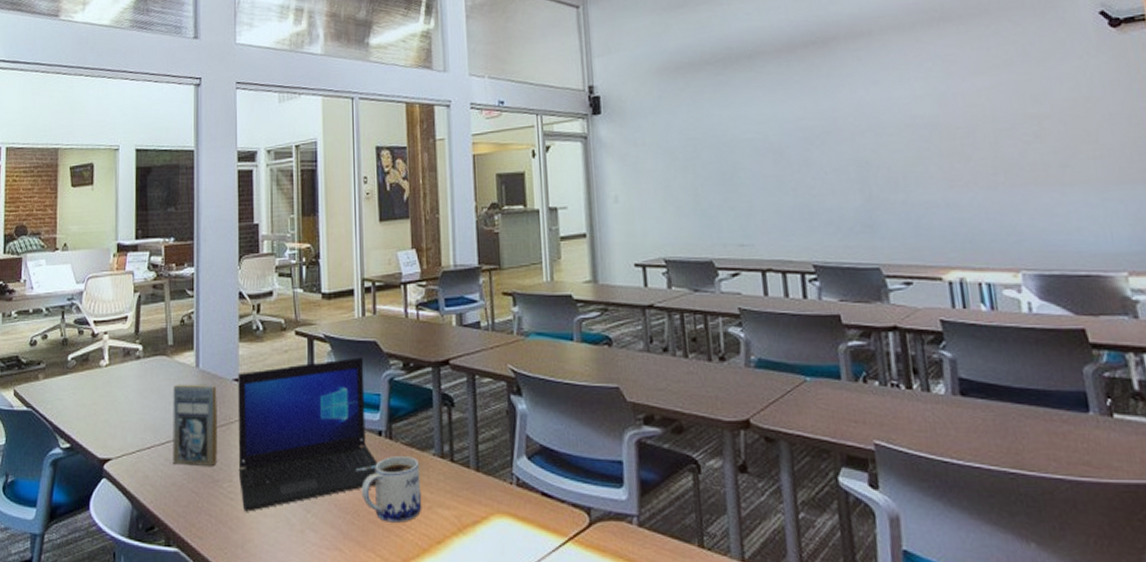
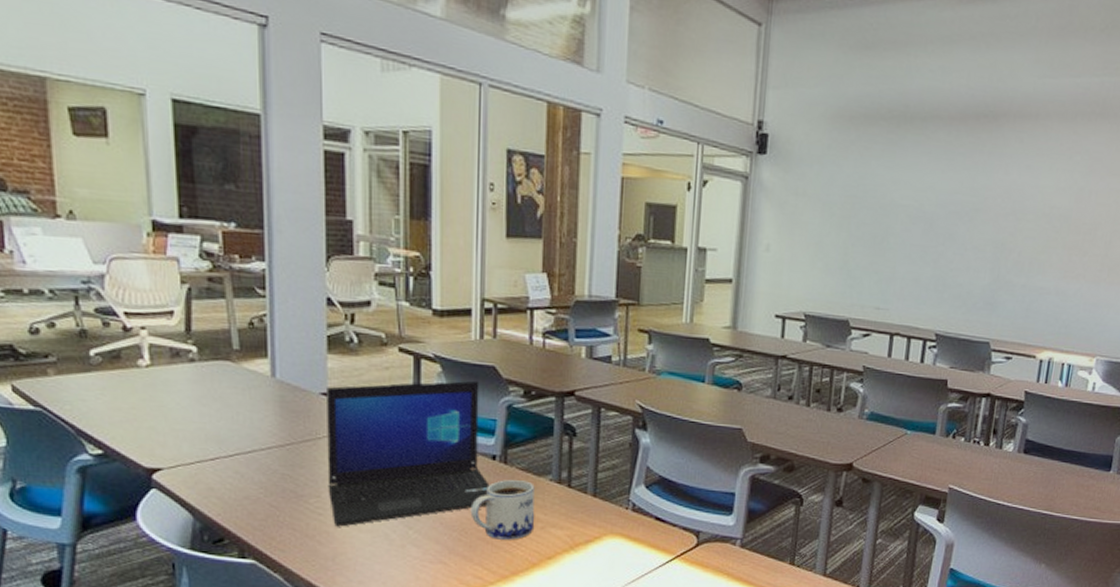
book: present [172,384,217,466] -> none [242,393,301,481]

